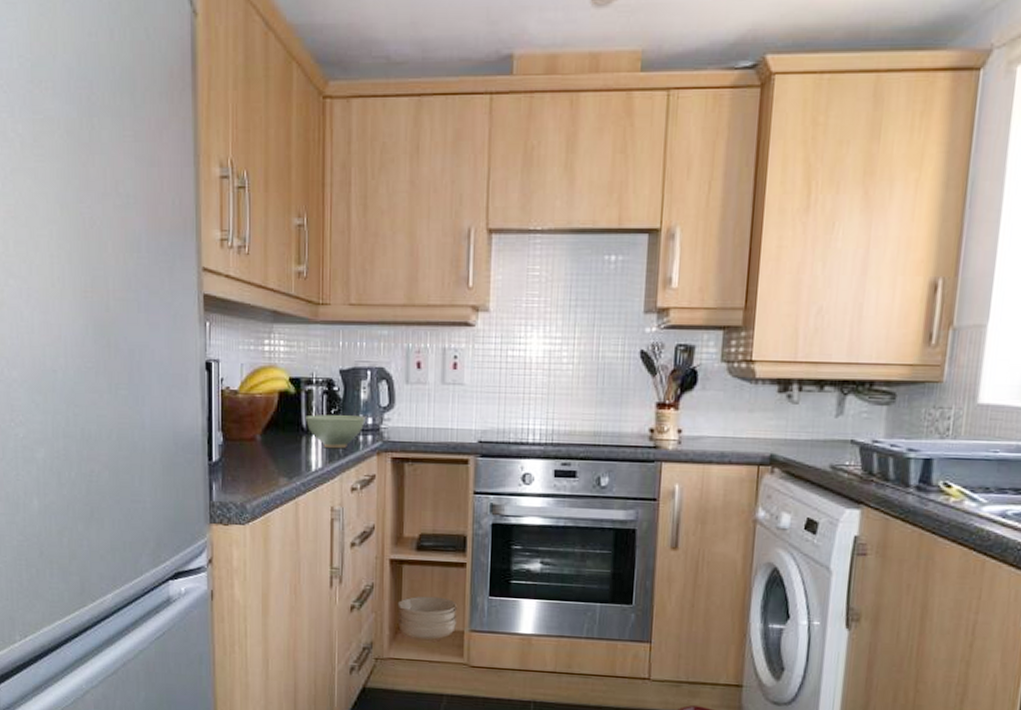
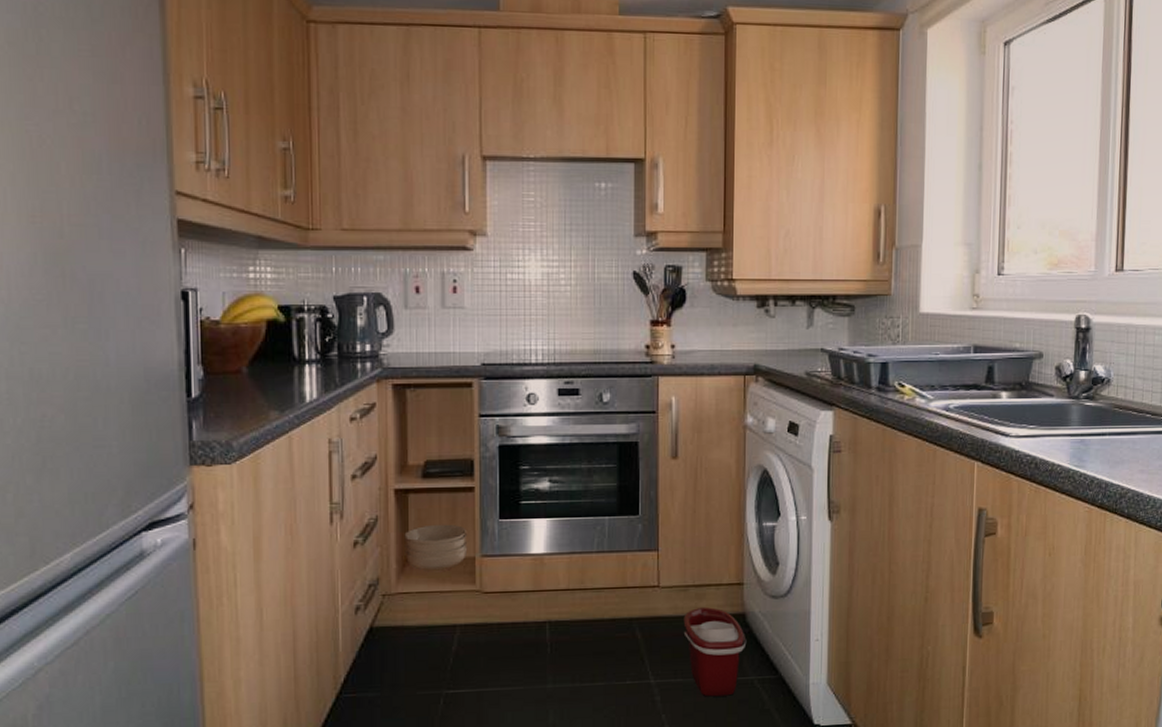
bowl: present [305,414,365,449] -> none [296,343,363,378]

